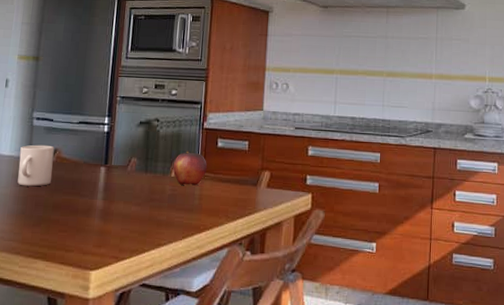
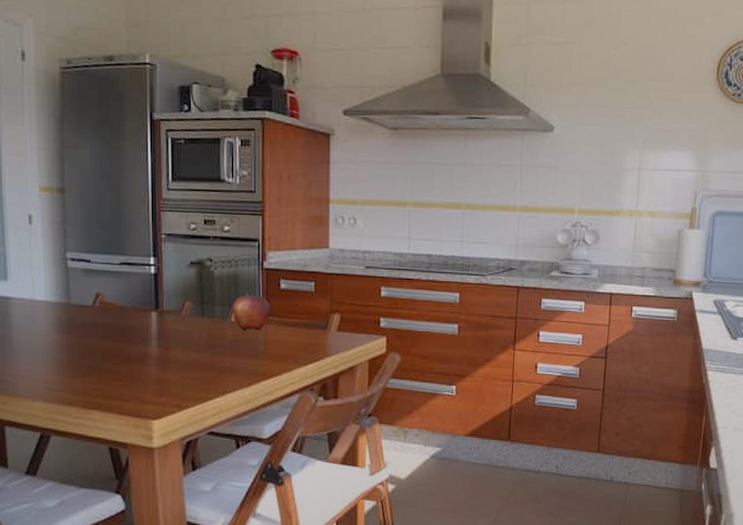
cup: present [17,144,55,187] -> none [57,288,98,334]

